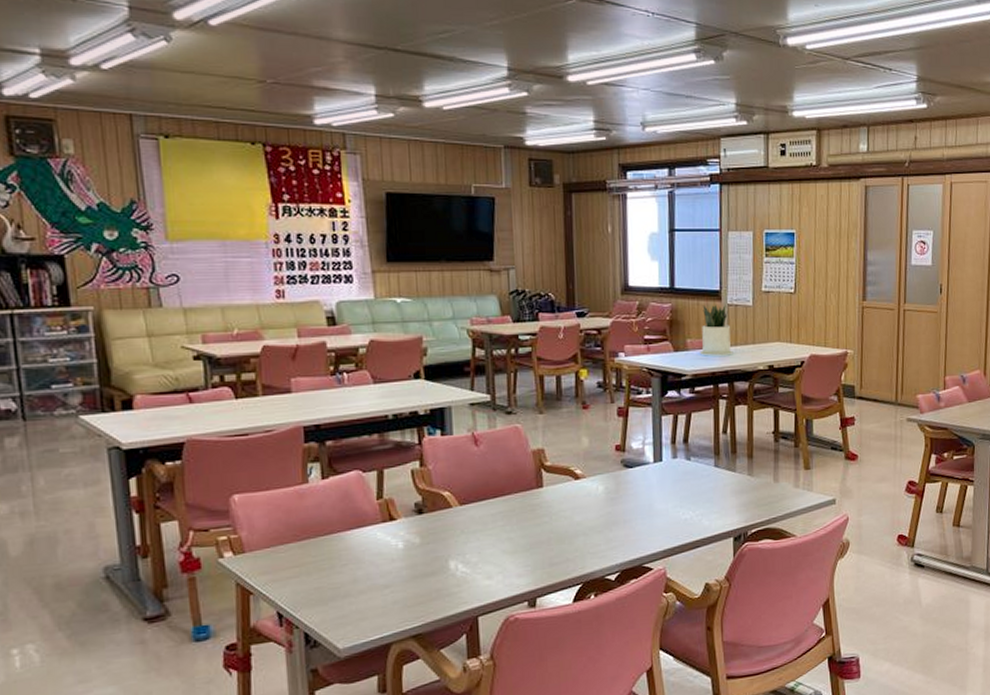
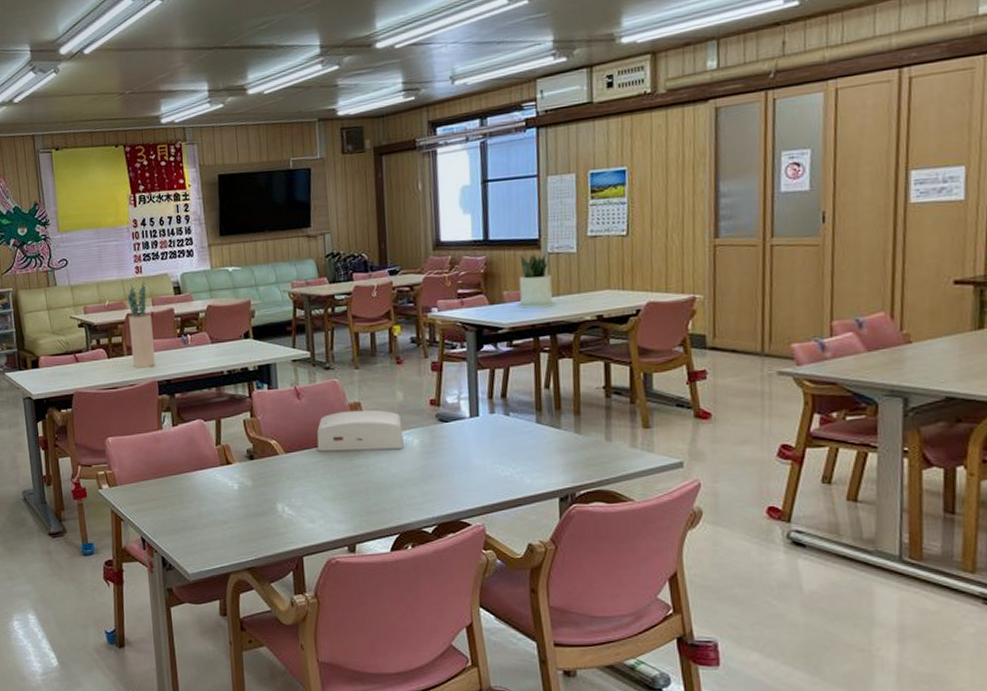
vase: none [264,307,300,411] -> present [127,280,155,368]
tissue dispenser: none [496,456,588,502] -> present [316,409,404,452]

